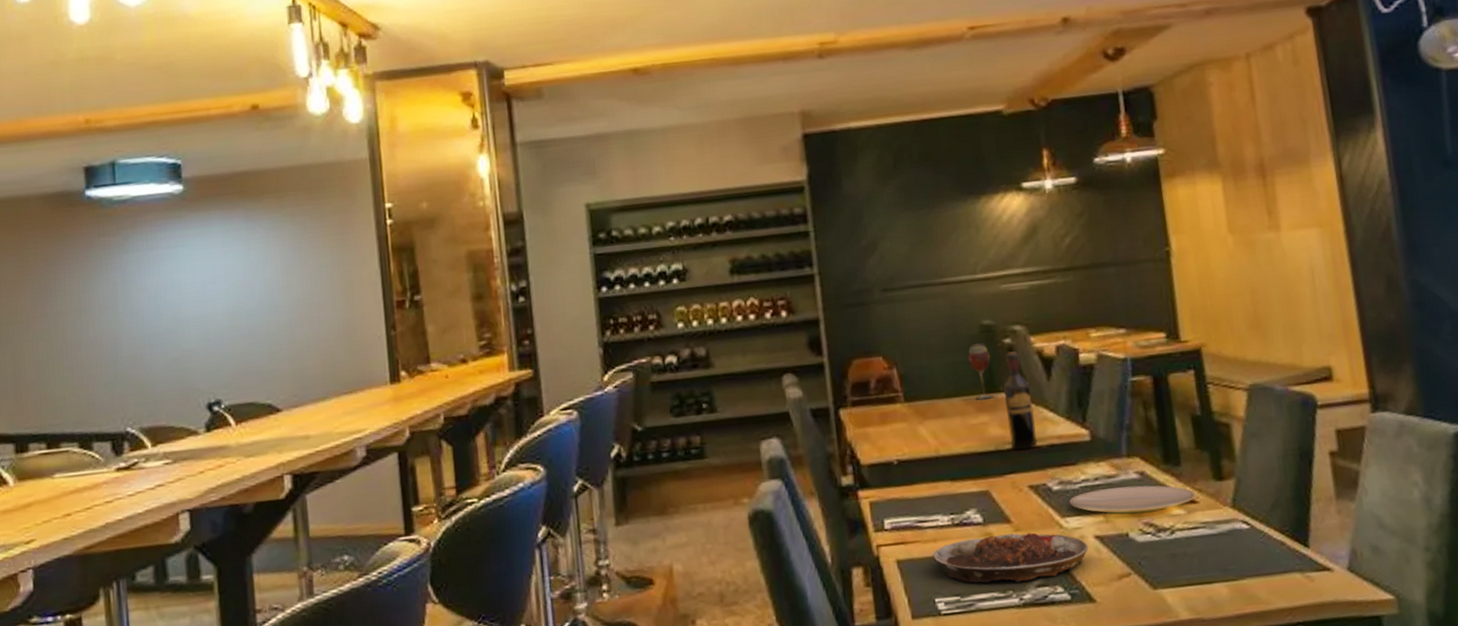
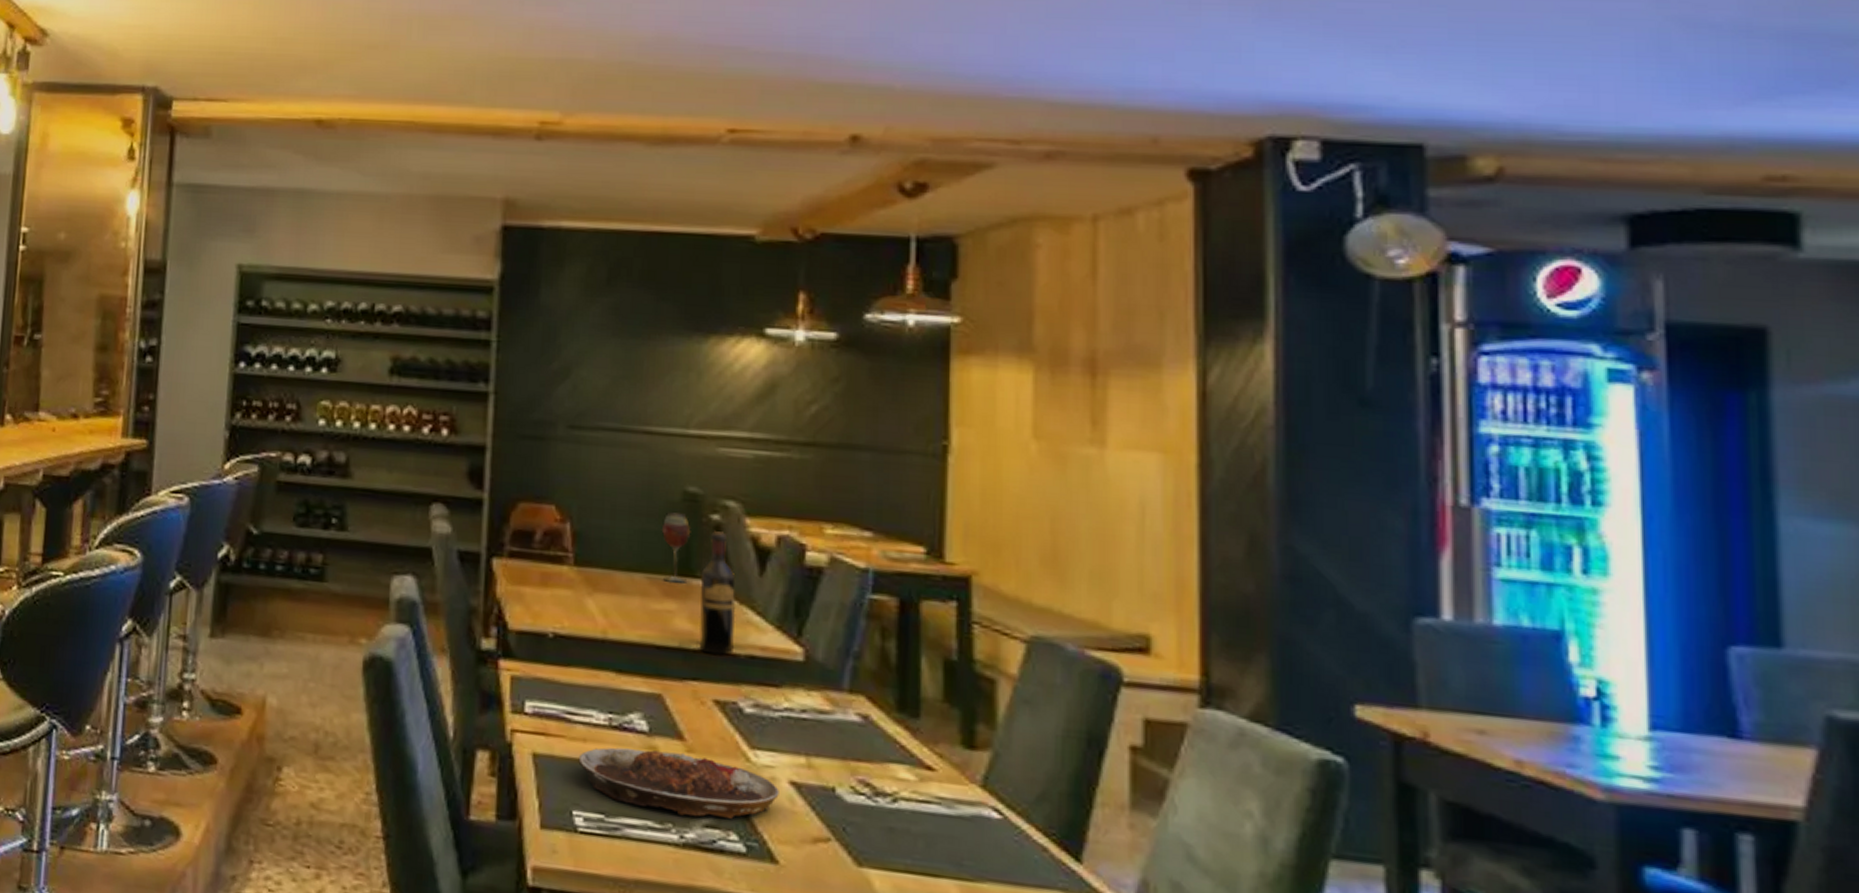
plate: present [1069,485,1196,515] -> none [764,724,934,769]

